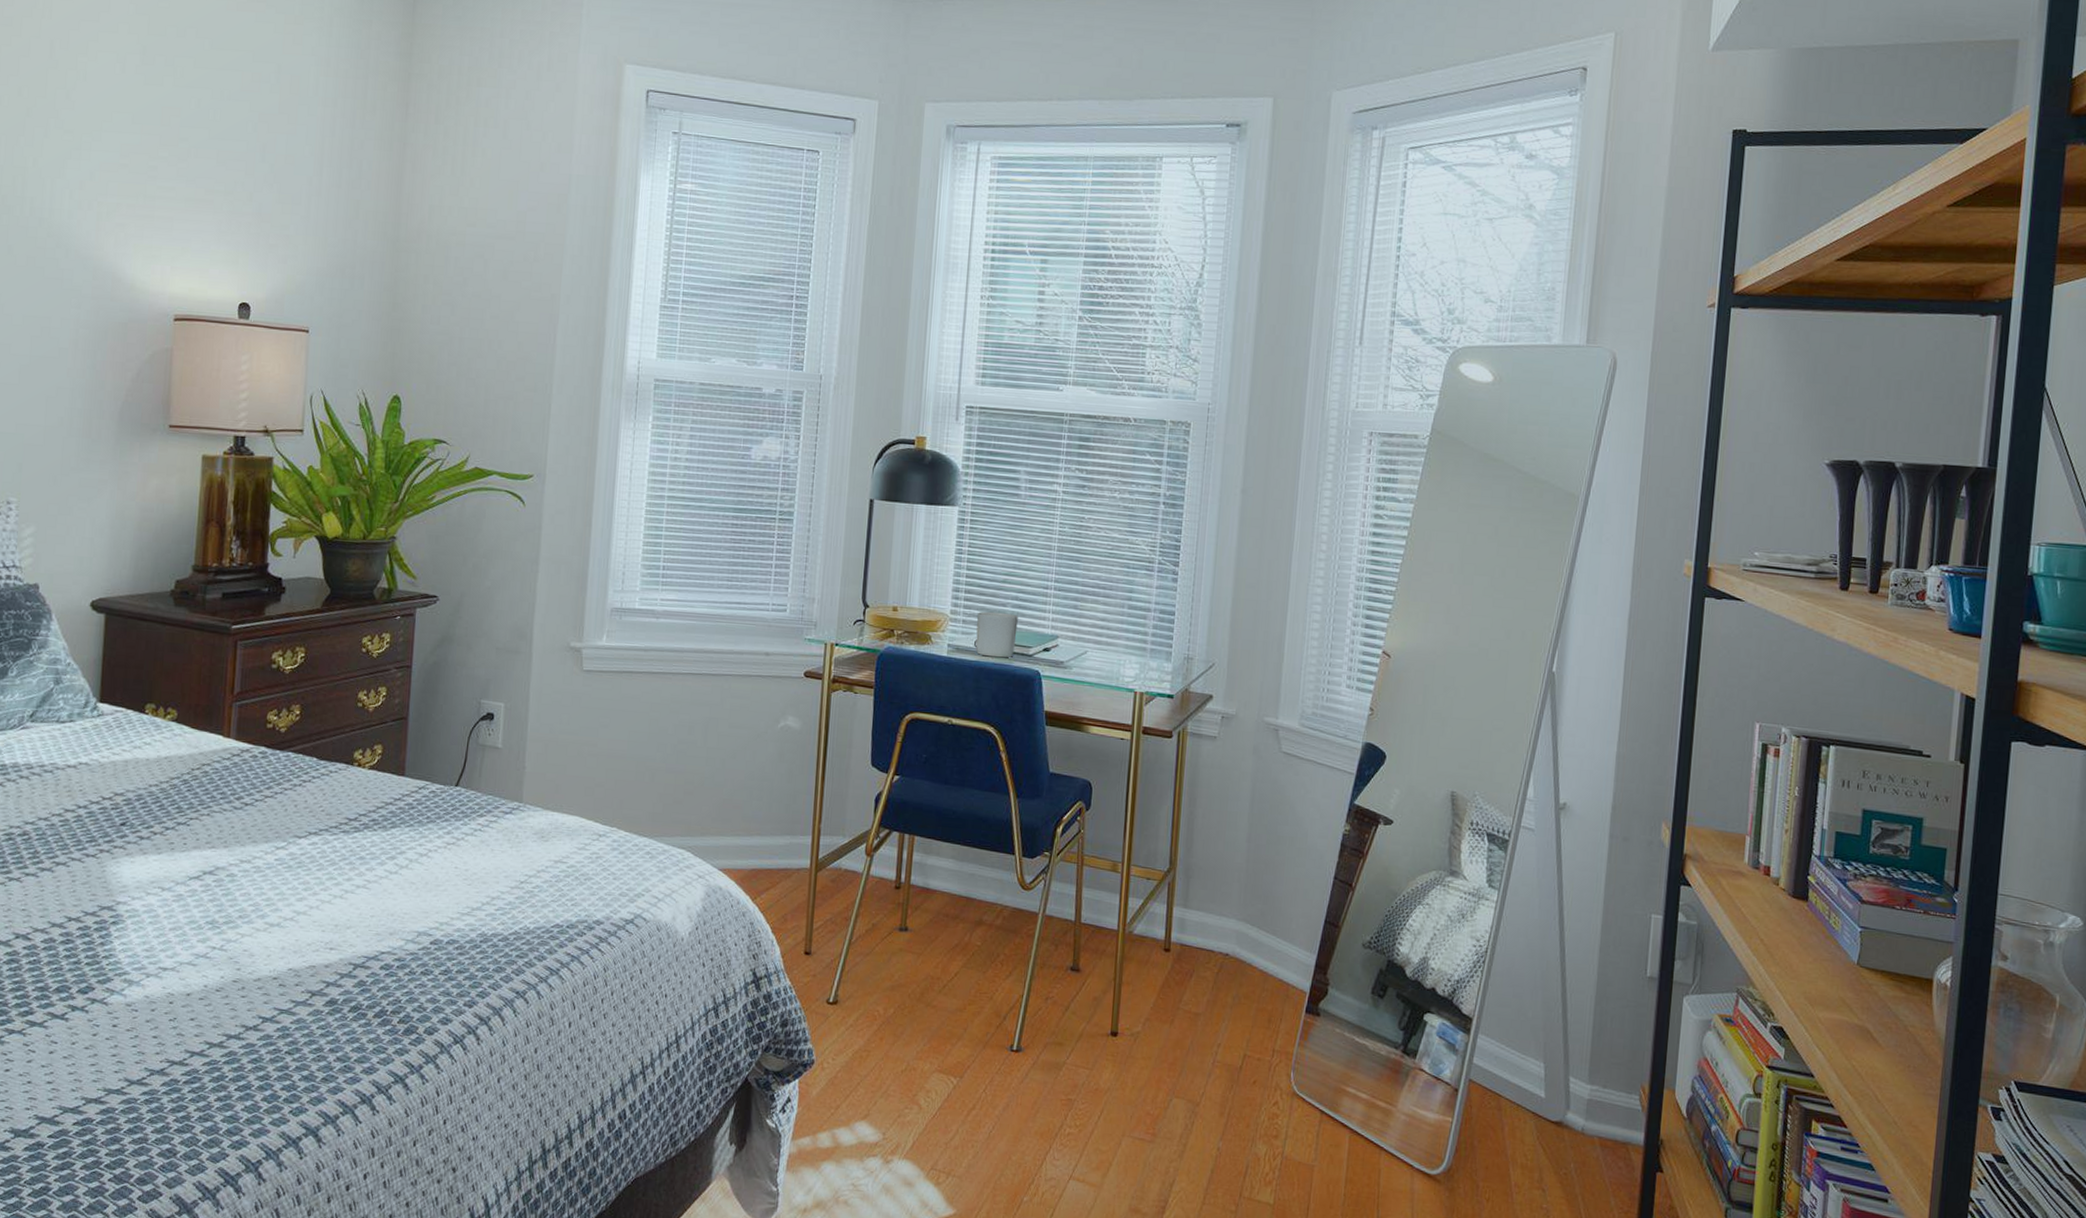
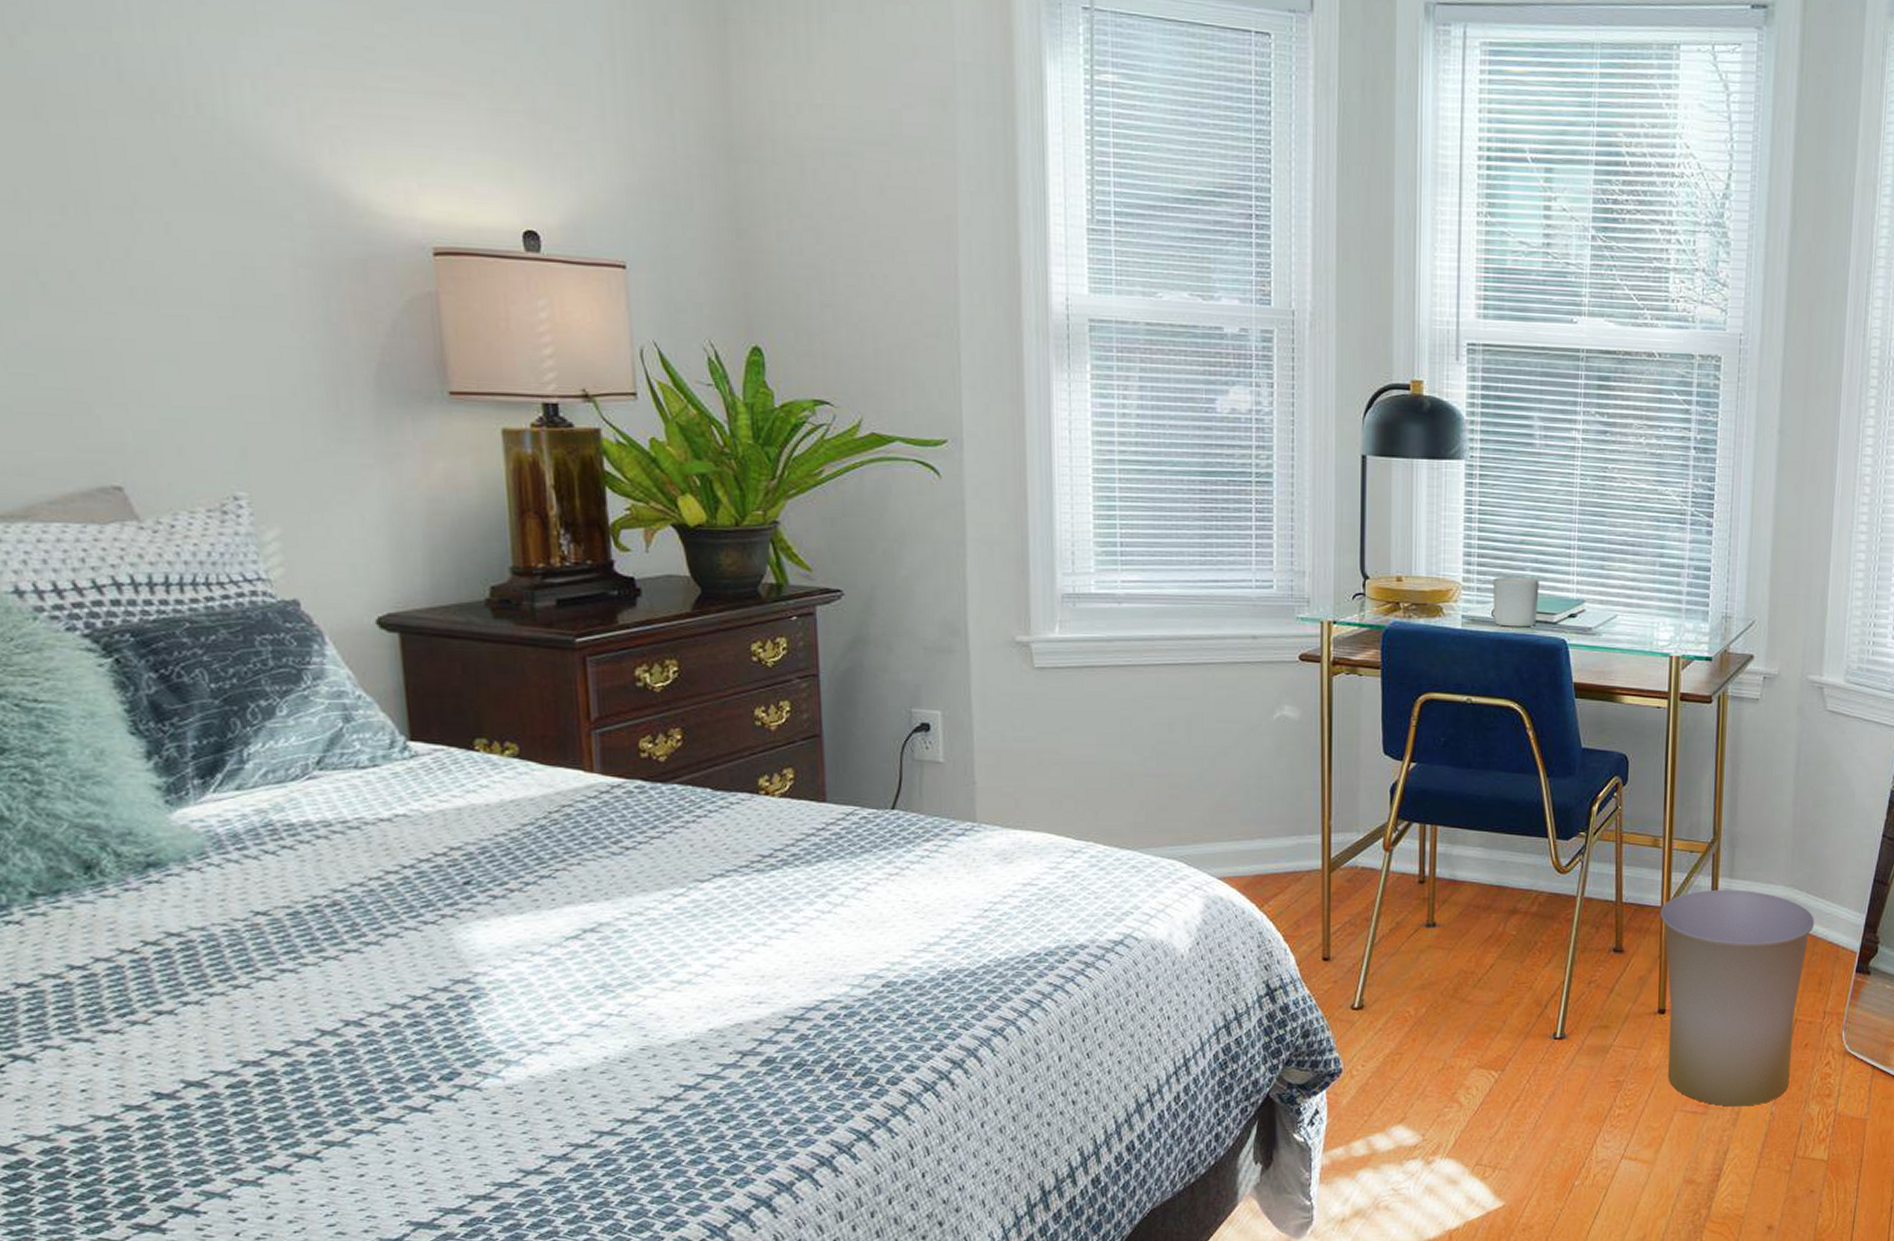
waste bin: none [1116,917,1266,1139] -> present [1660,889,1815,1107]

